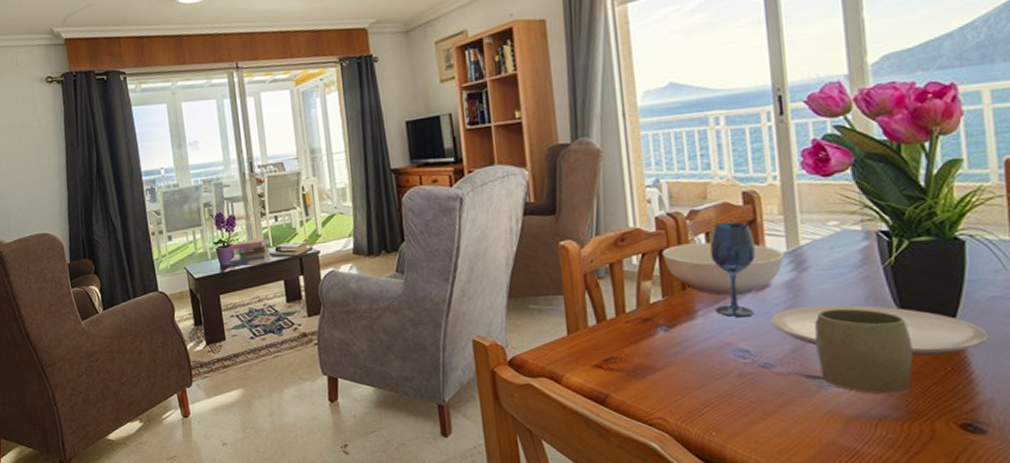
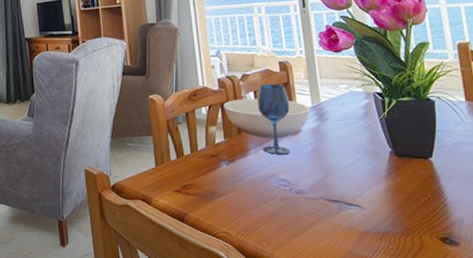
plate: present [771,304,988,357] -> none [303,146,455,186]
mug: present [814,308,914,395] -> none [334,149,405,215]

